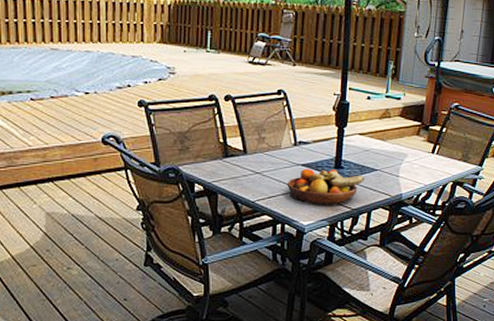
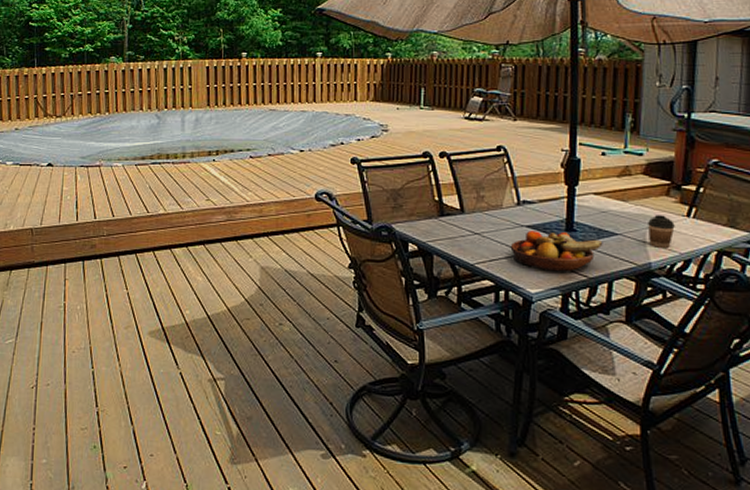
coffee cup: none [402,152,422,182] -> present [648,215,675,249]

